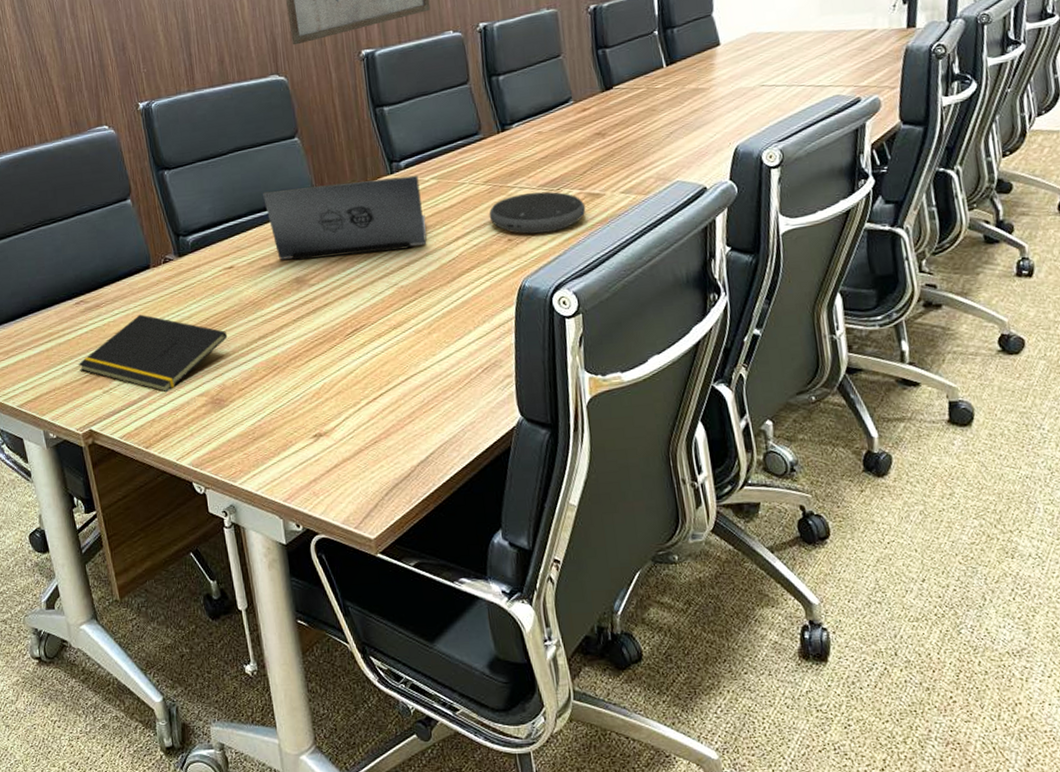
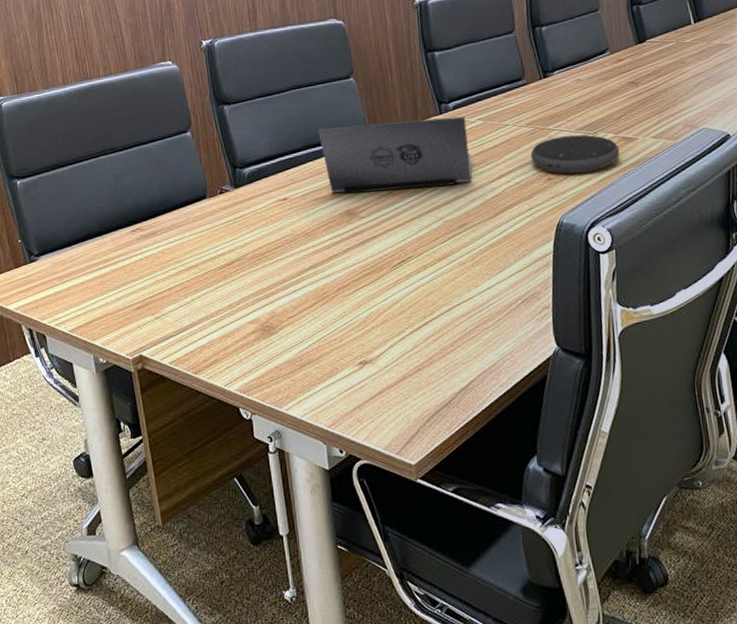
notepad: present [78,314,228,393] -> none [131,242,279,319]

